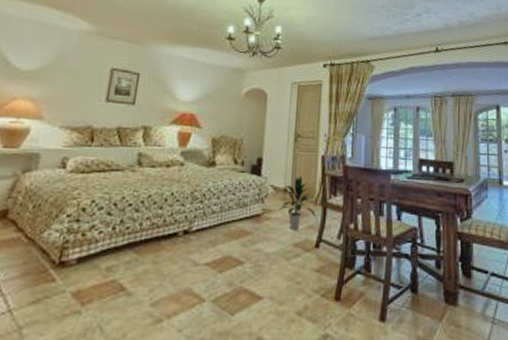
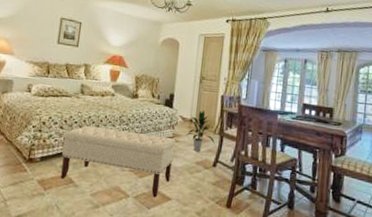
bench: none [107,207,266,298] -> present [61,125,176,198]

